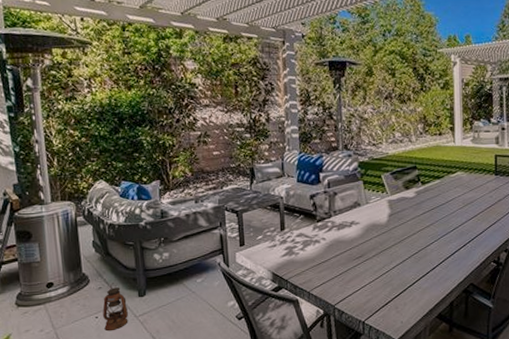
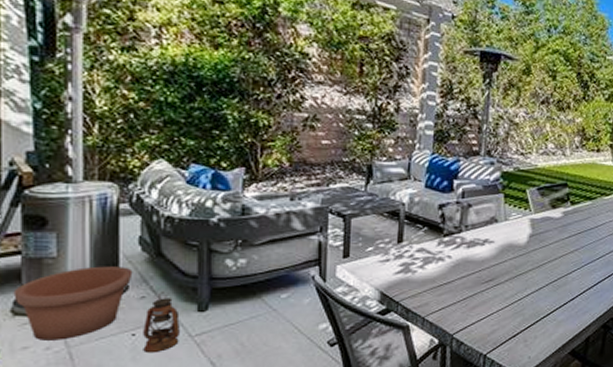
pot: none [15,265,92,325] -> present [13,266,133,340]

